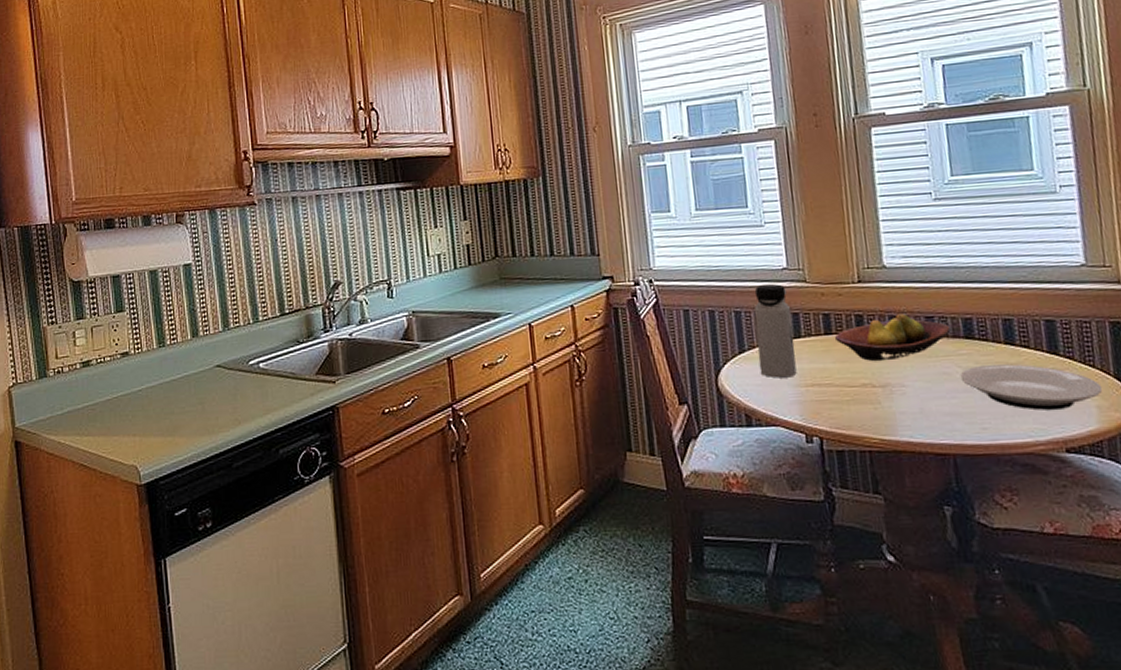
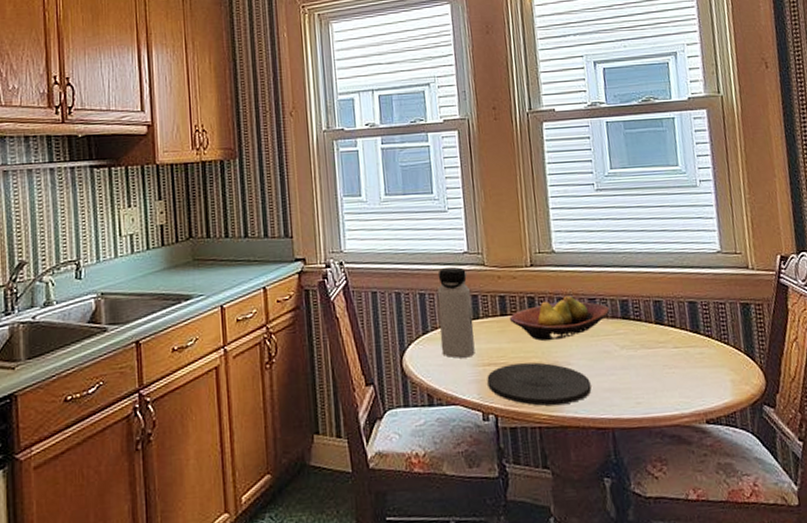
plate: none [810,383,929,429] -> present [487,362,592,406]
plate: present [960,364,1103,410] -> none [618,342,736,385]

